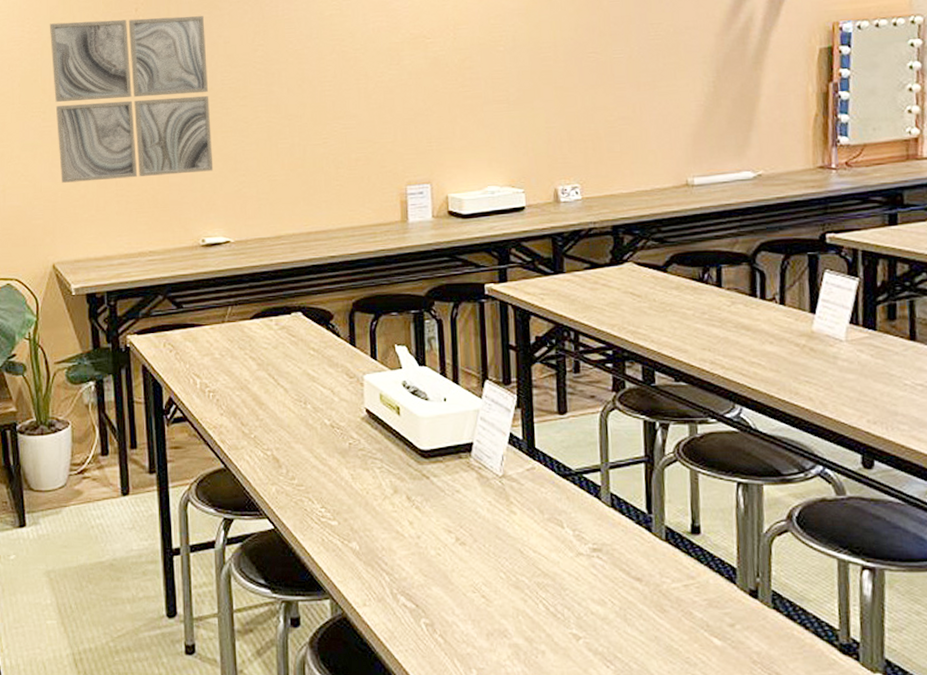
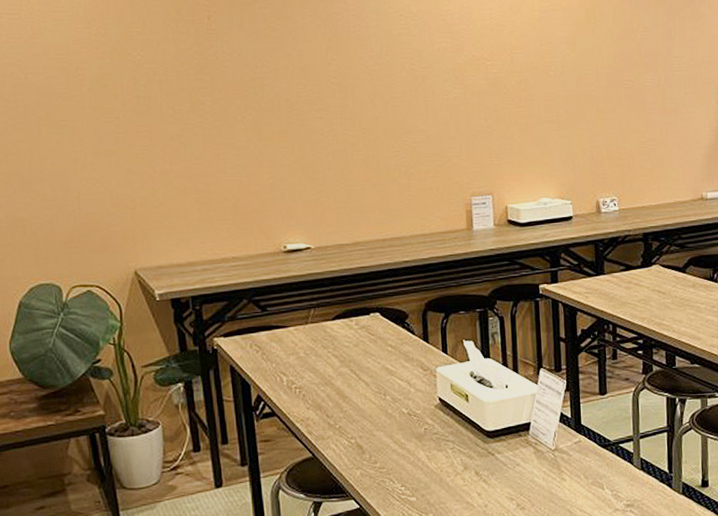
wall art: present [49,16,214,183] -> none [117,26,292,190]

